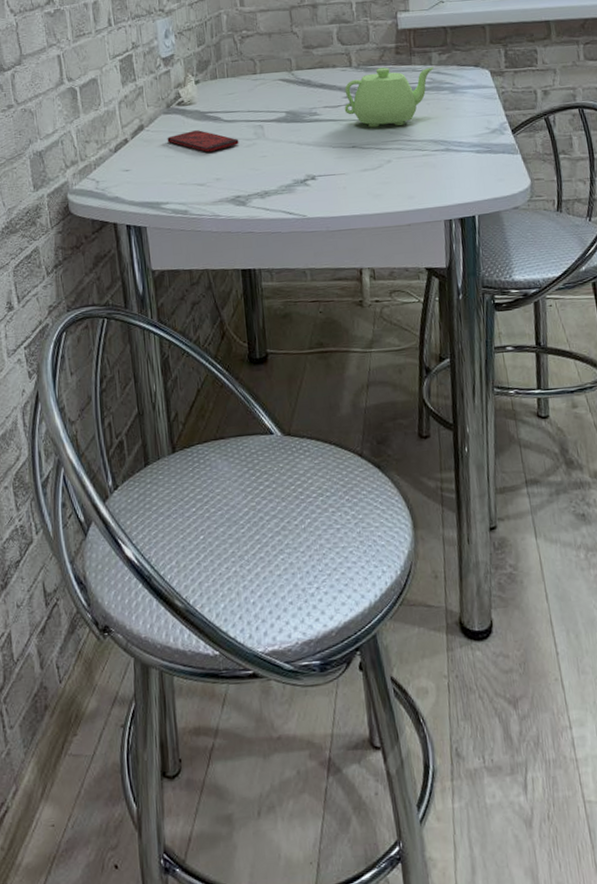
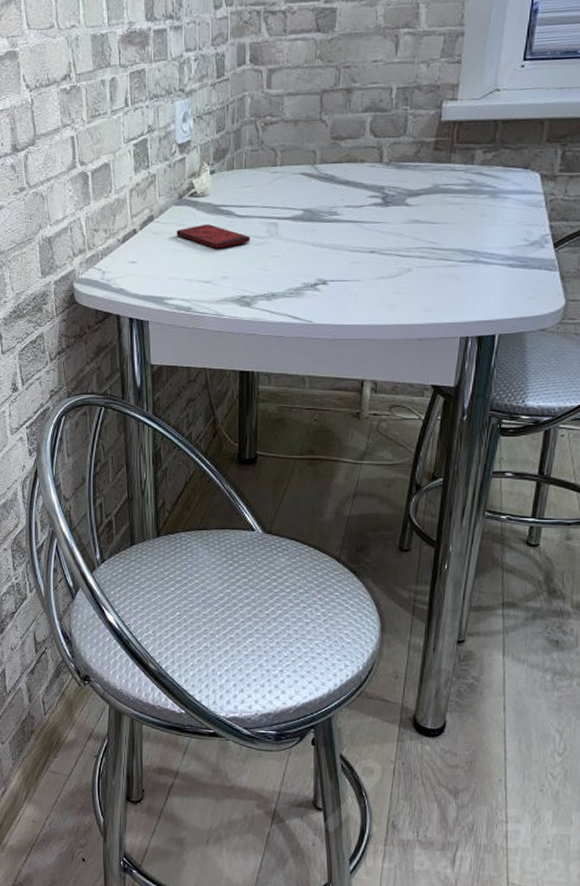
teapot: present [344,67,434,128] -> none [367,165,475,232]

